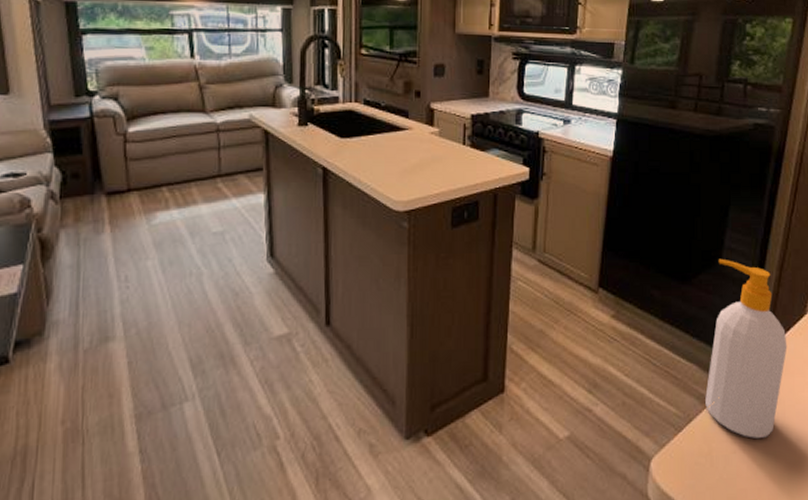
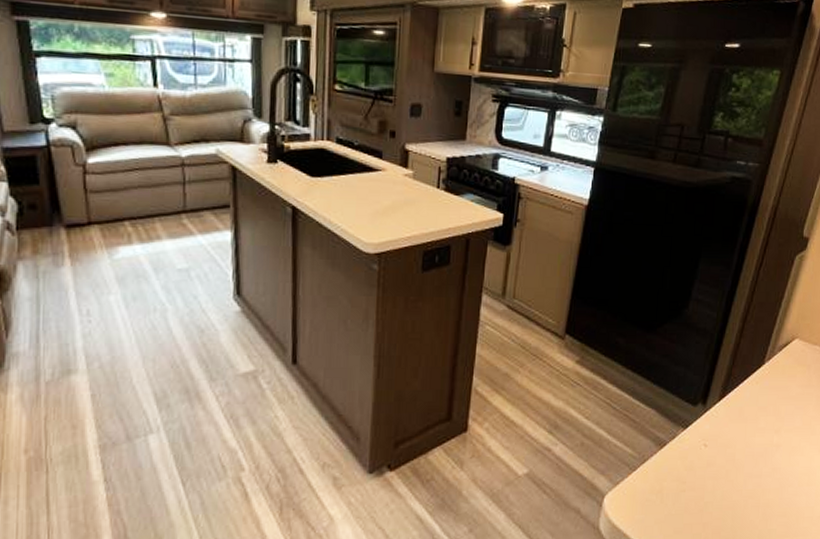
soap bottle: present [705,258,788,438] -> none [660,309,744,478]

